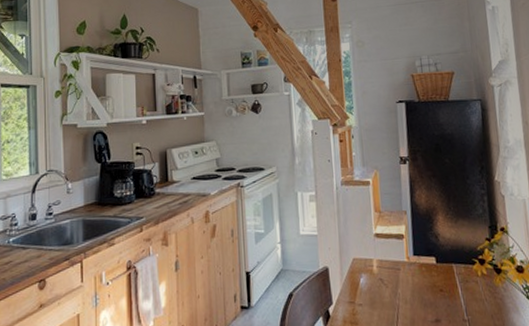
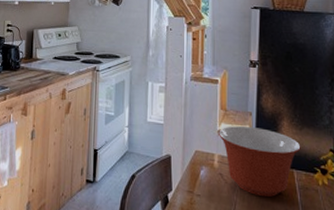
mixing bowl: none [375,226,458,297] -> present [219,126,301,197]

